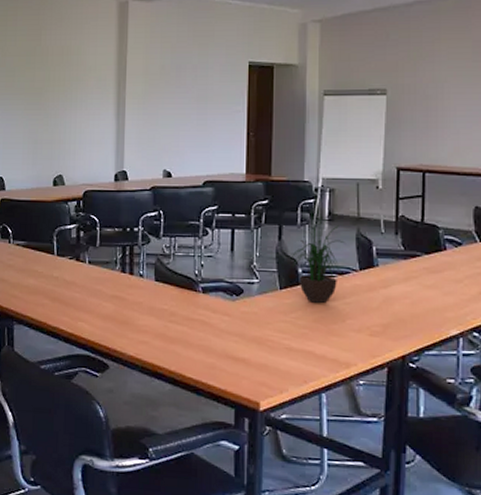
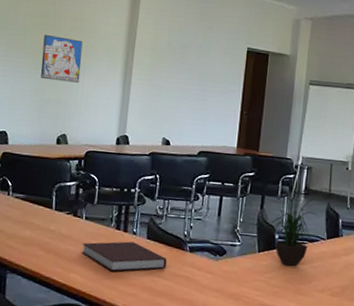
wall art: none [32,73,72,120] -> present [41,35,83,83]
notebook: none [88,285,179,318] -> present [82,241,167,272]

